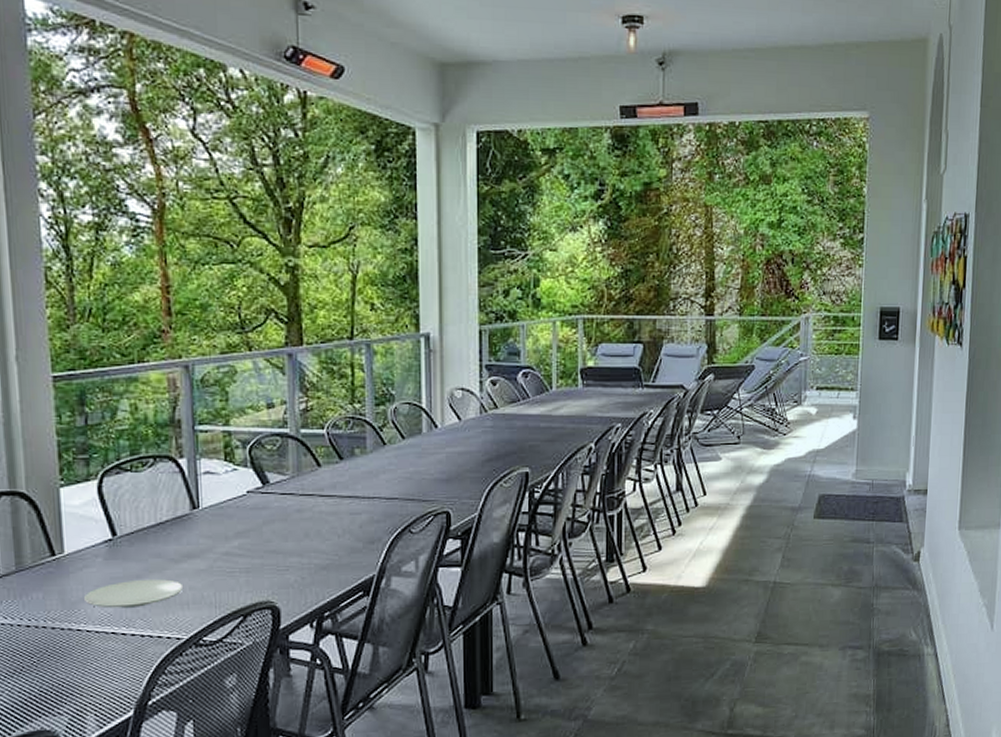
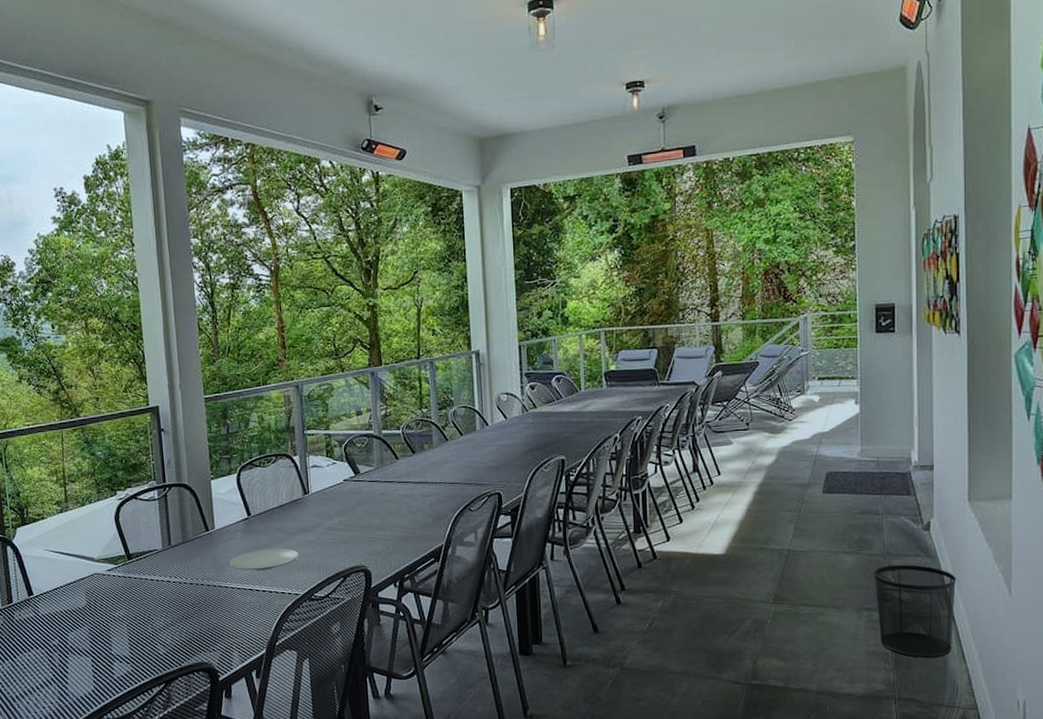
waste bin: none [861,598,942,700] -> present [874,564,957,659]

